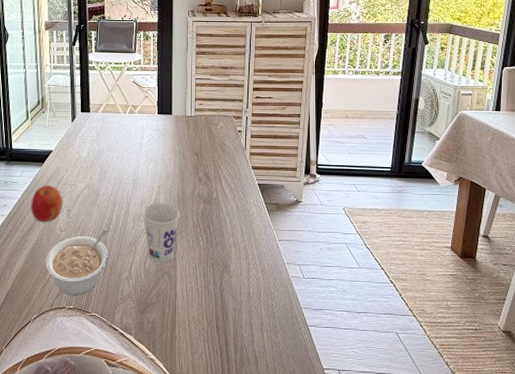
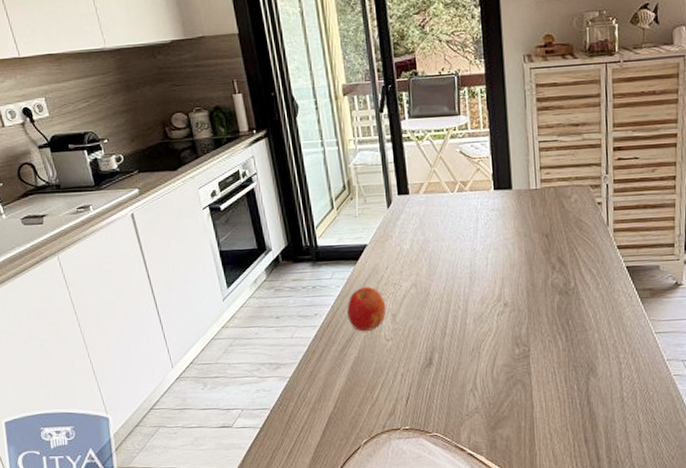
legume: present [45,229,109,296] -> none [371,334,447,415]
cup: present [142,203,180,263] -> none [484,298,531,370]

